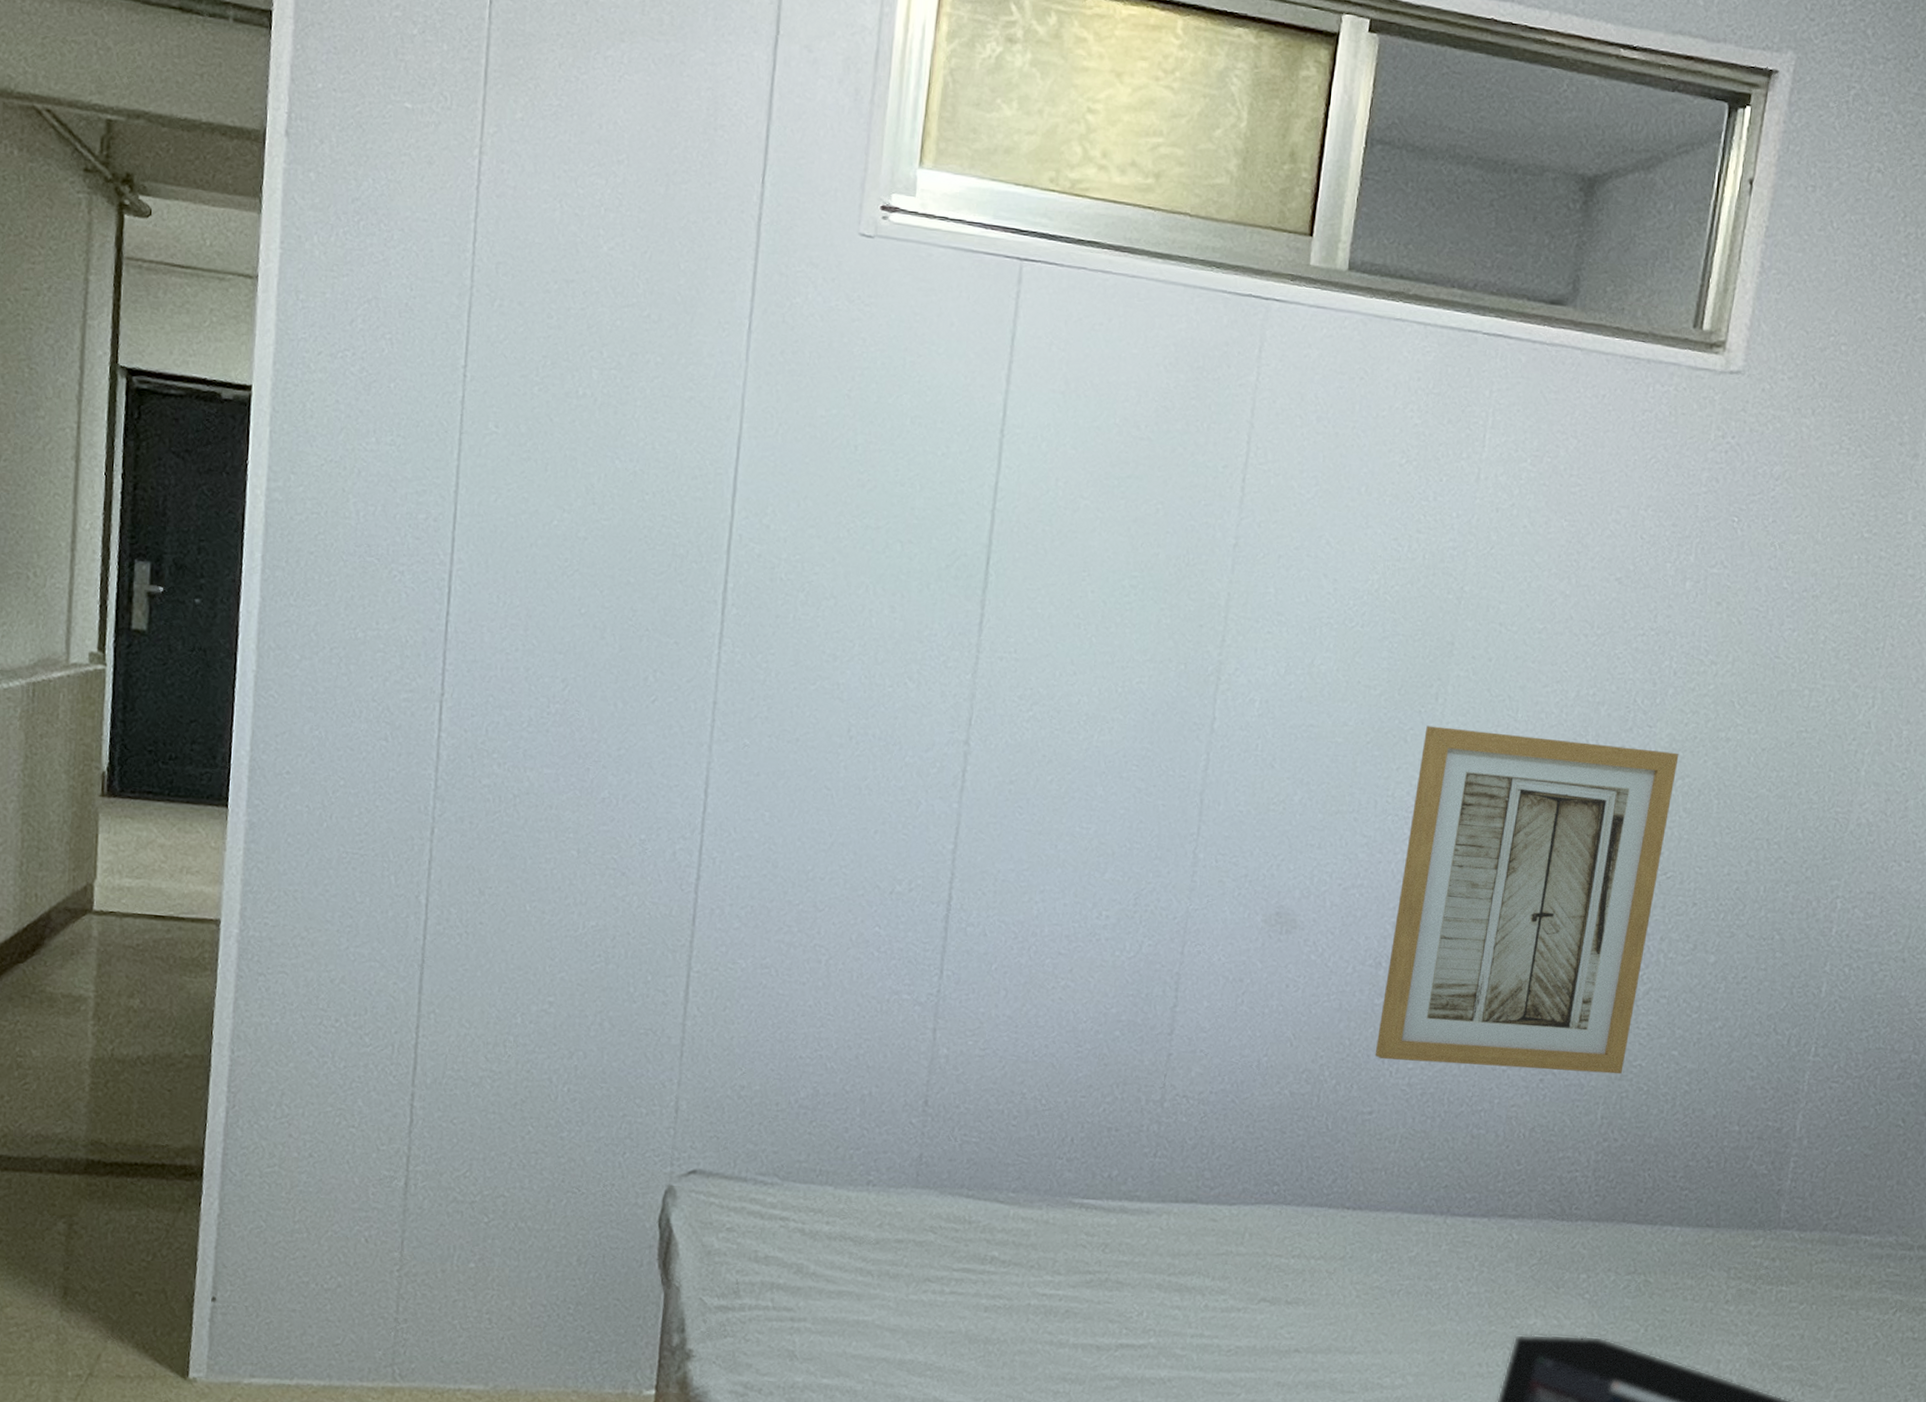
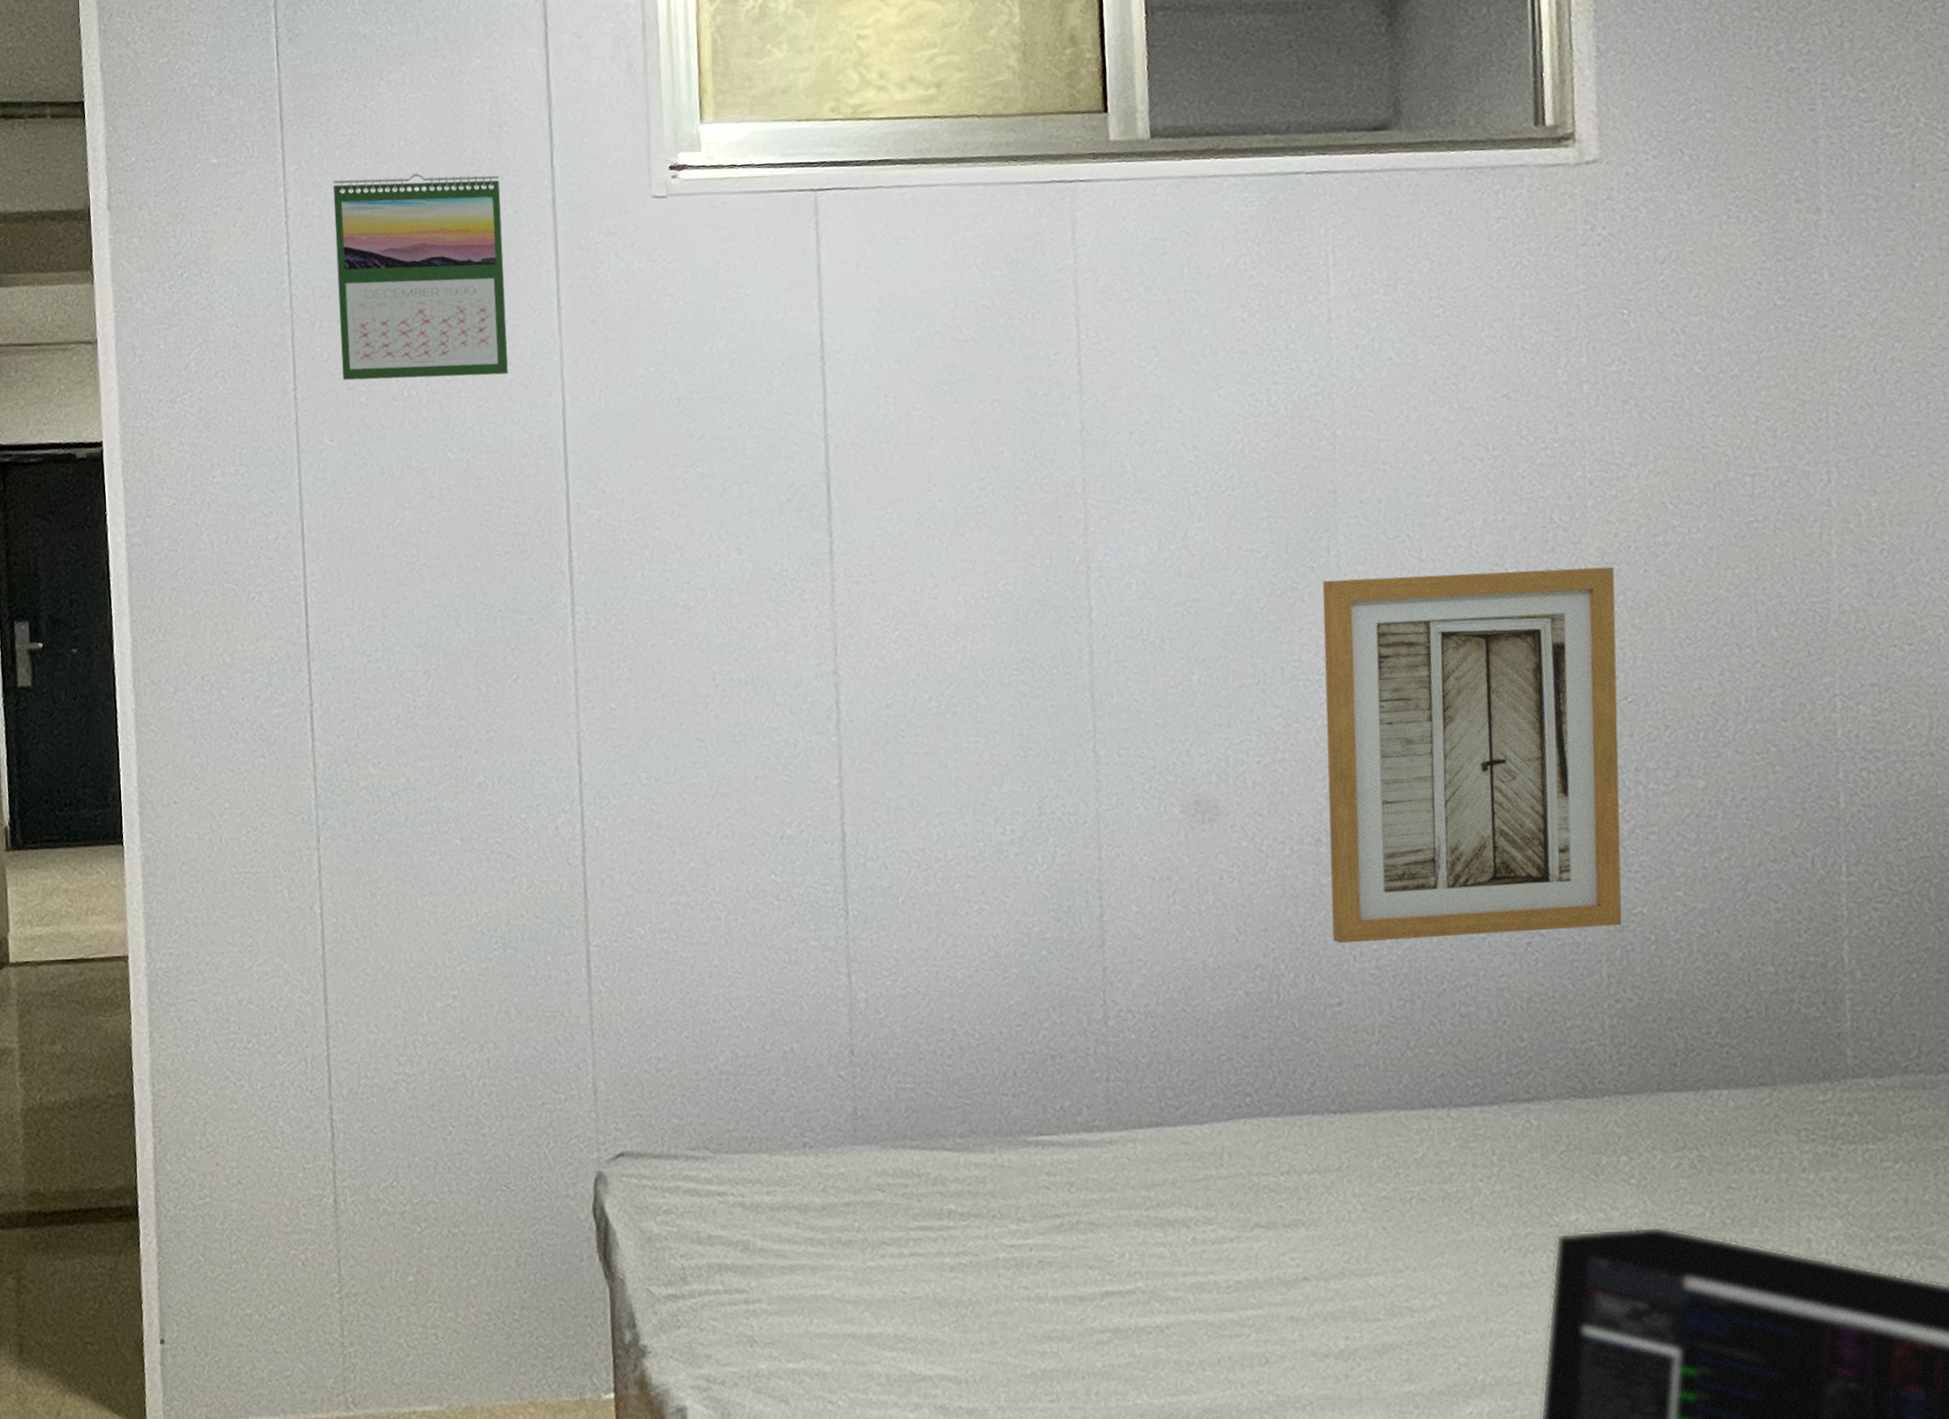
calendar: none [517,152,708,391] -> present [332,173,508,381]

